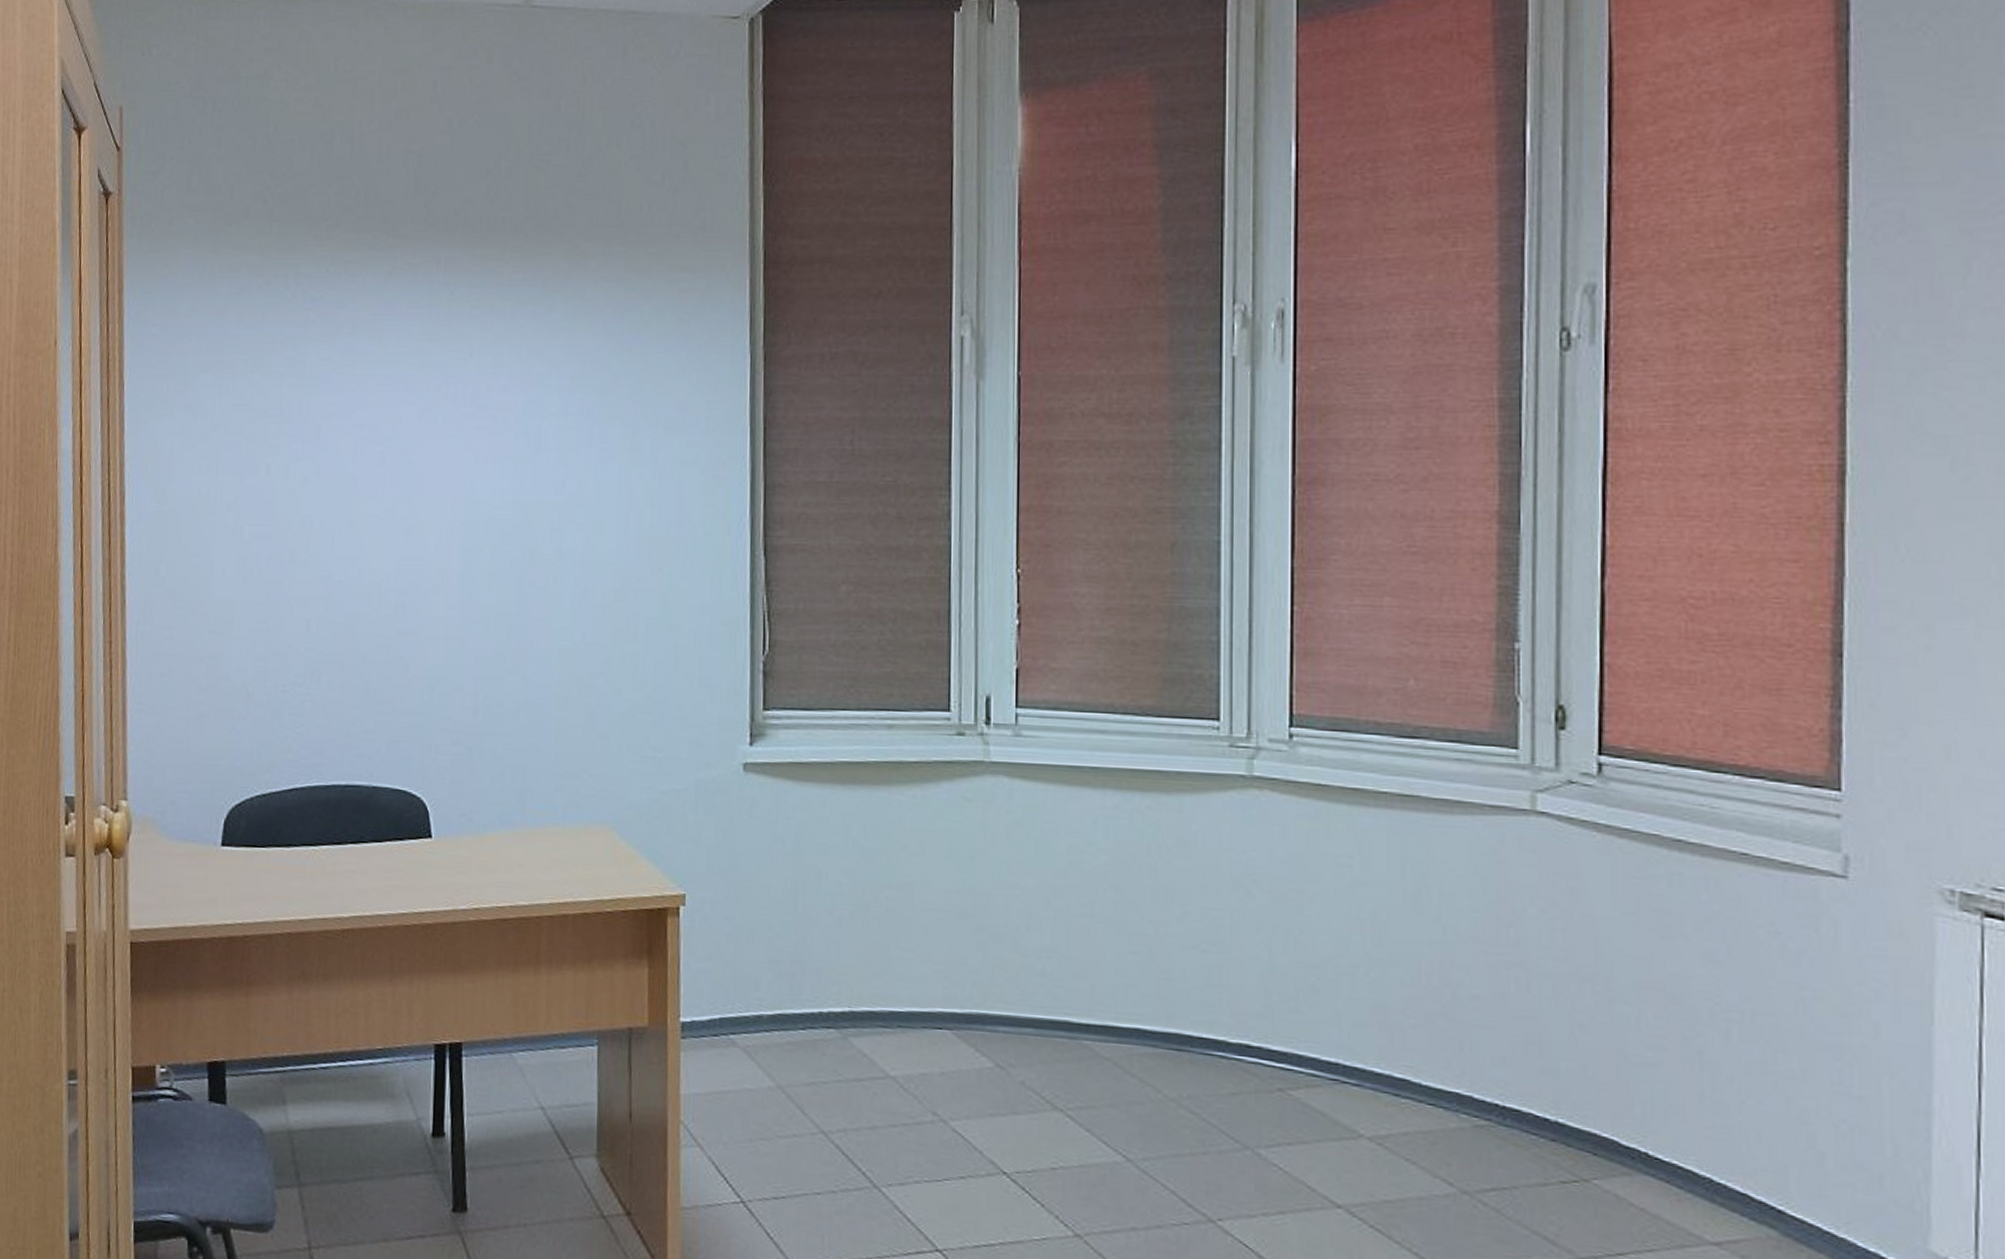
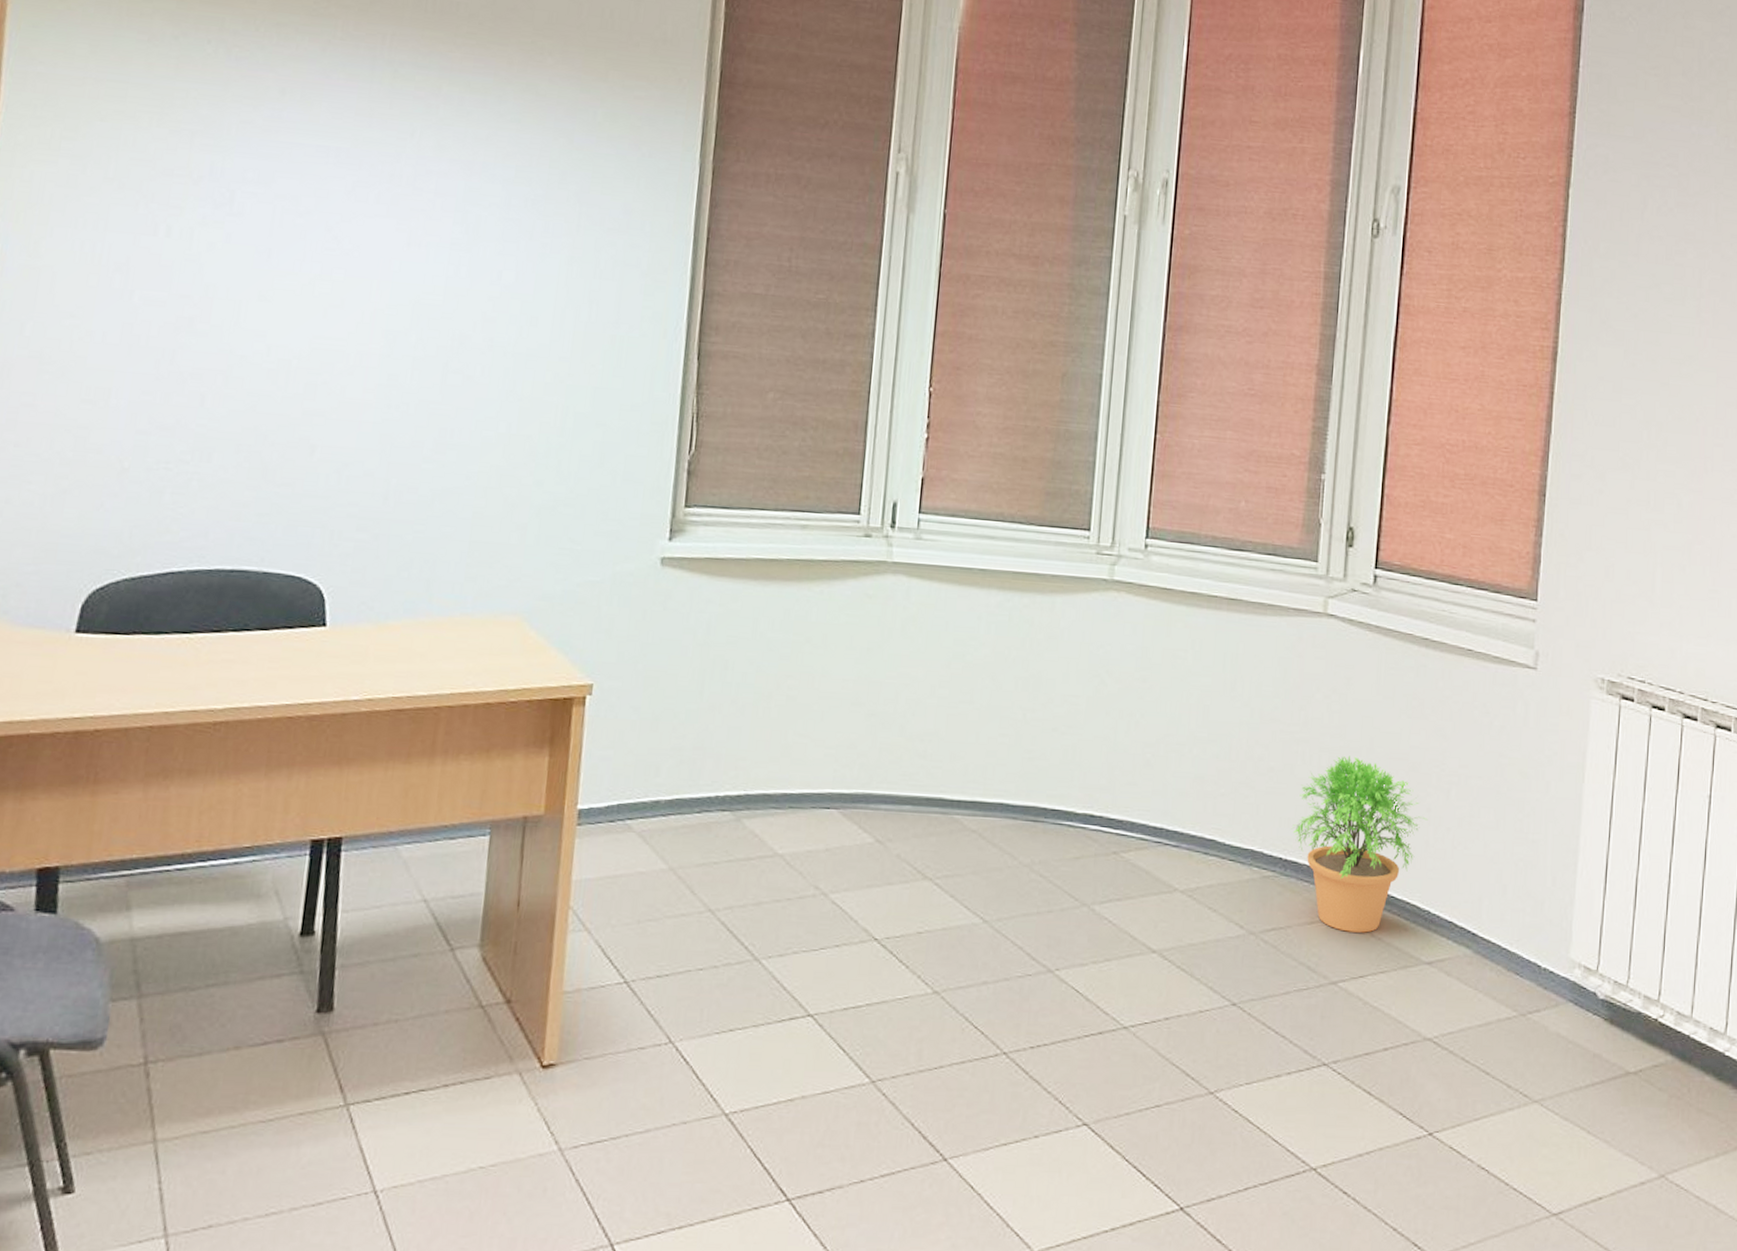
potted plant: none [1508,983,1700,1201] -> present [1291,756,1428,933]

